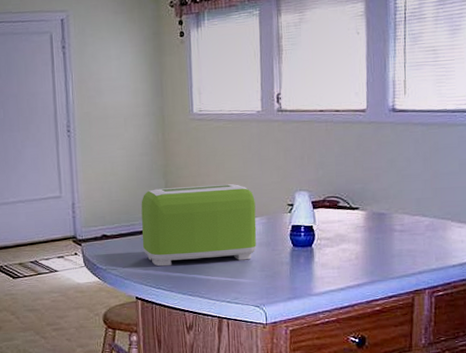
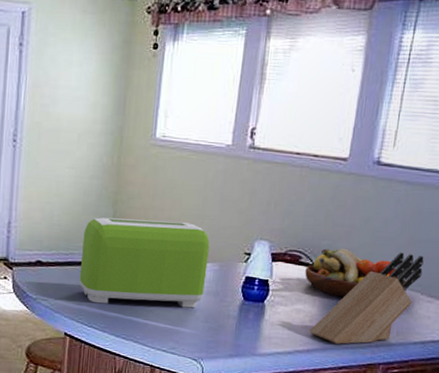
fruit bowl: none [344,189,438,233] -> present [305,248,407,297]
knife block: none [357,186,449,276] -> present [310,252,424,344]

